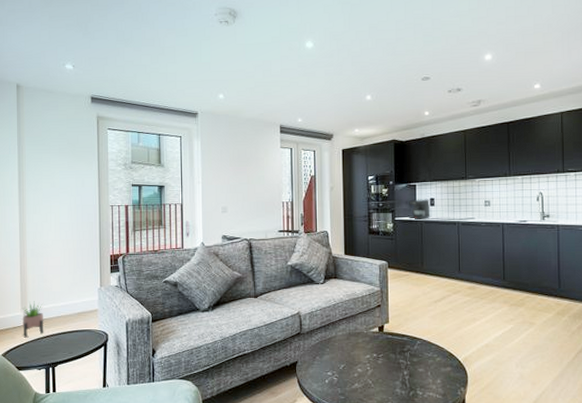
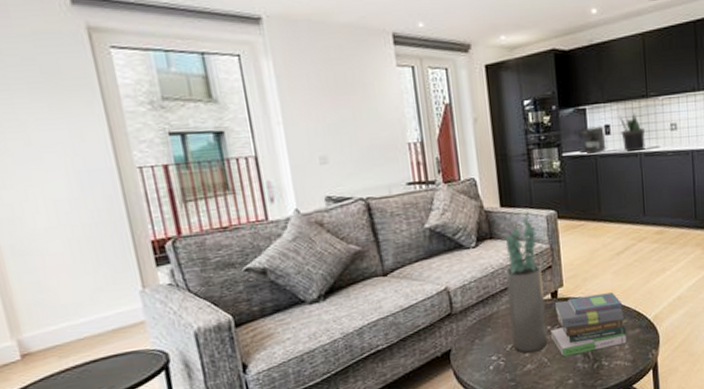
potted plant: present [21,301,44,338] -> none [13,322,59,377]
vase: none [344,258,374,374] -> present [505,209,549,353]
books: none [375,333,439,382] -> present [550,292,627,357]
planter: none [443,191,464,220] -> present [620,113,646,152]

